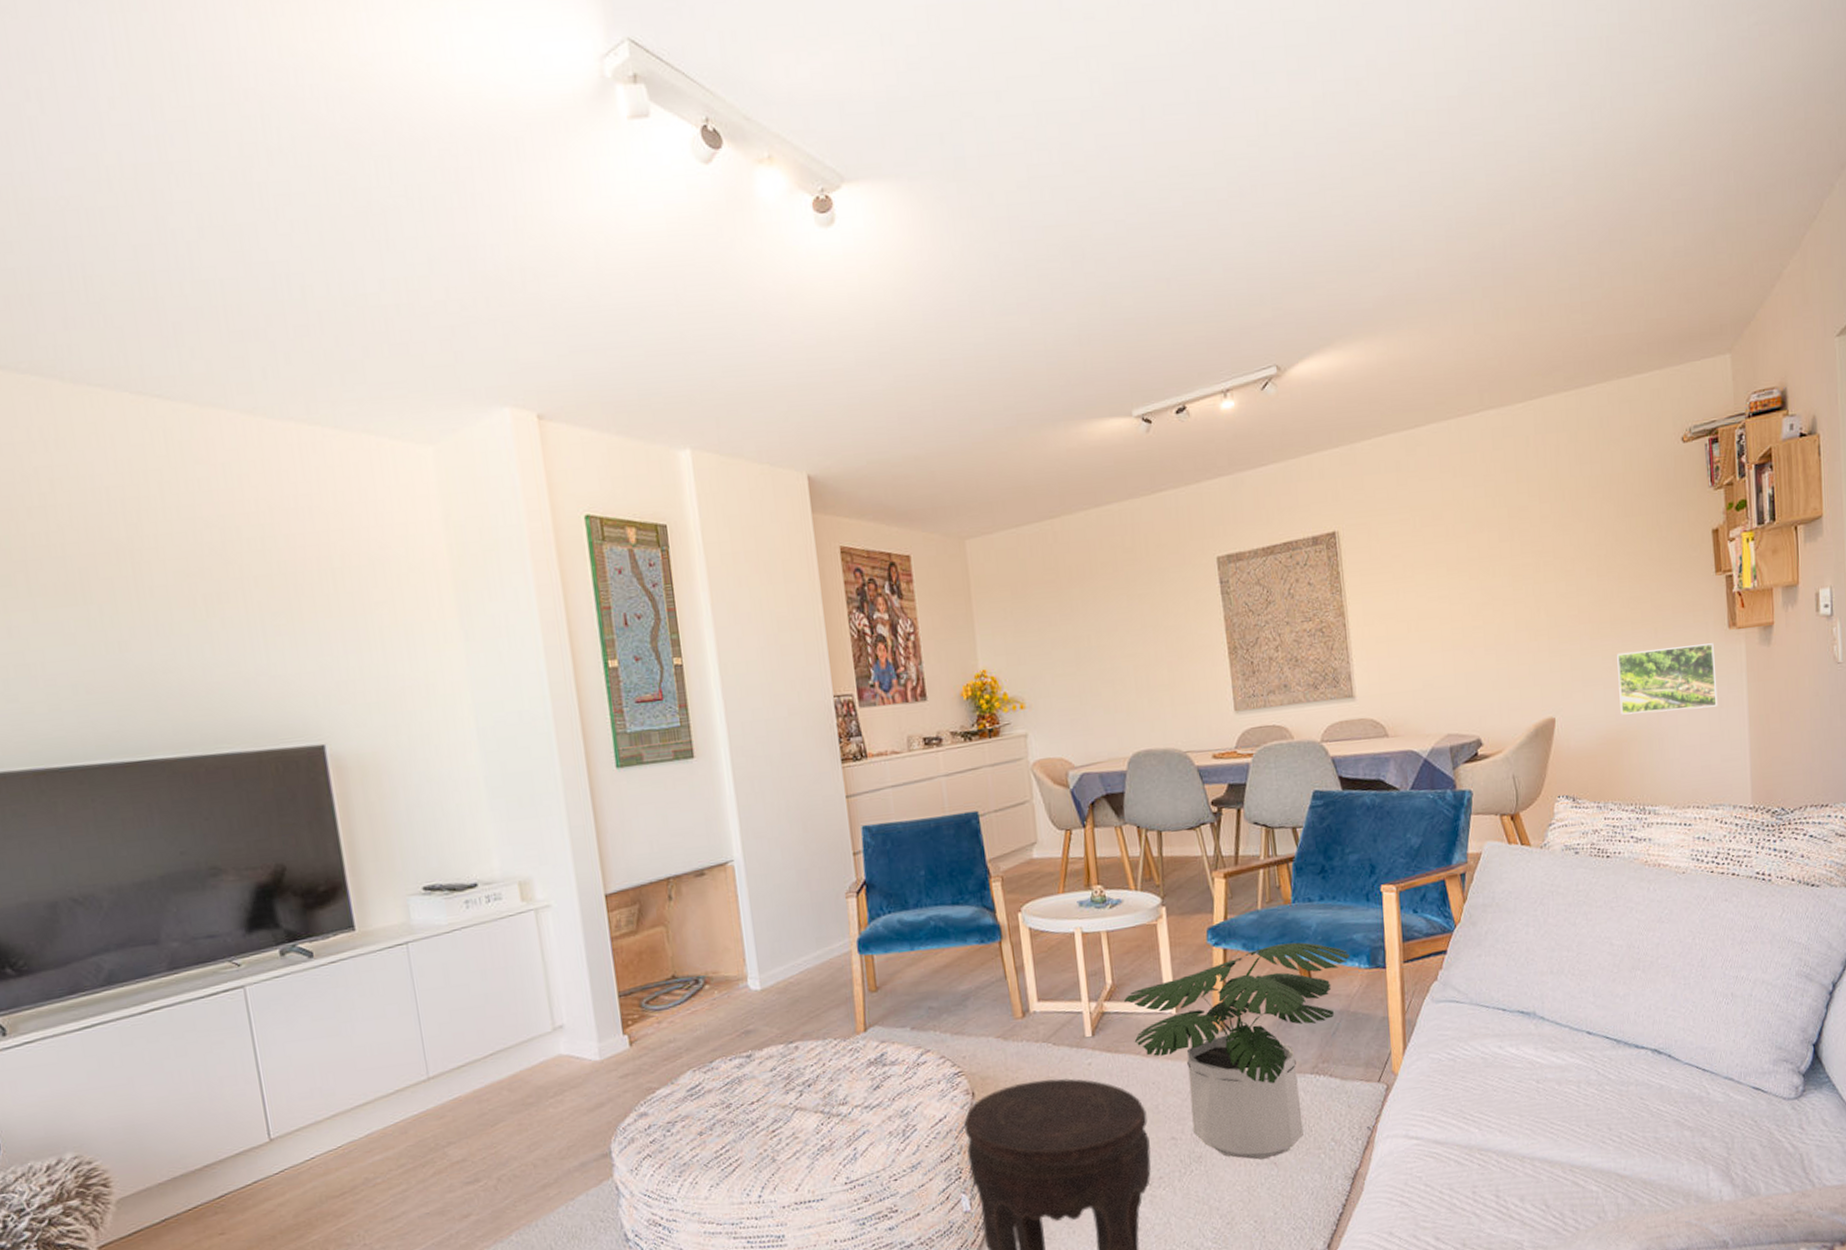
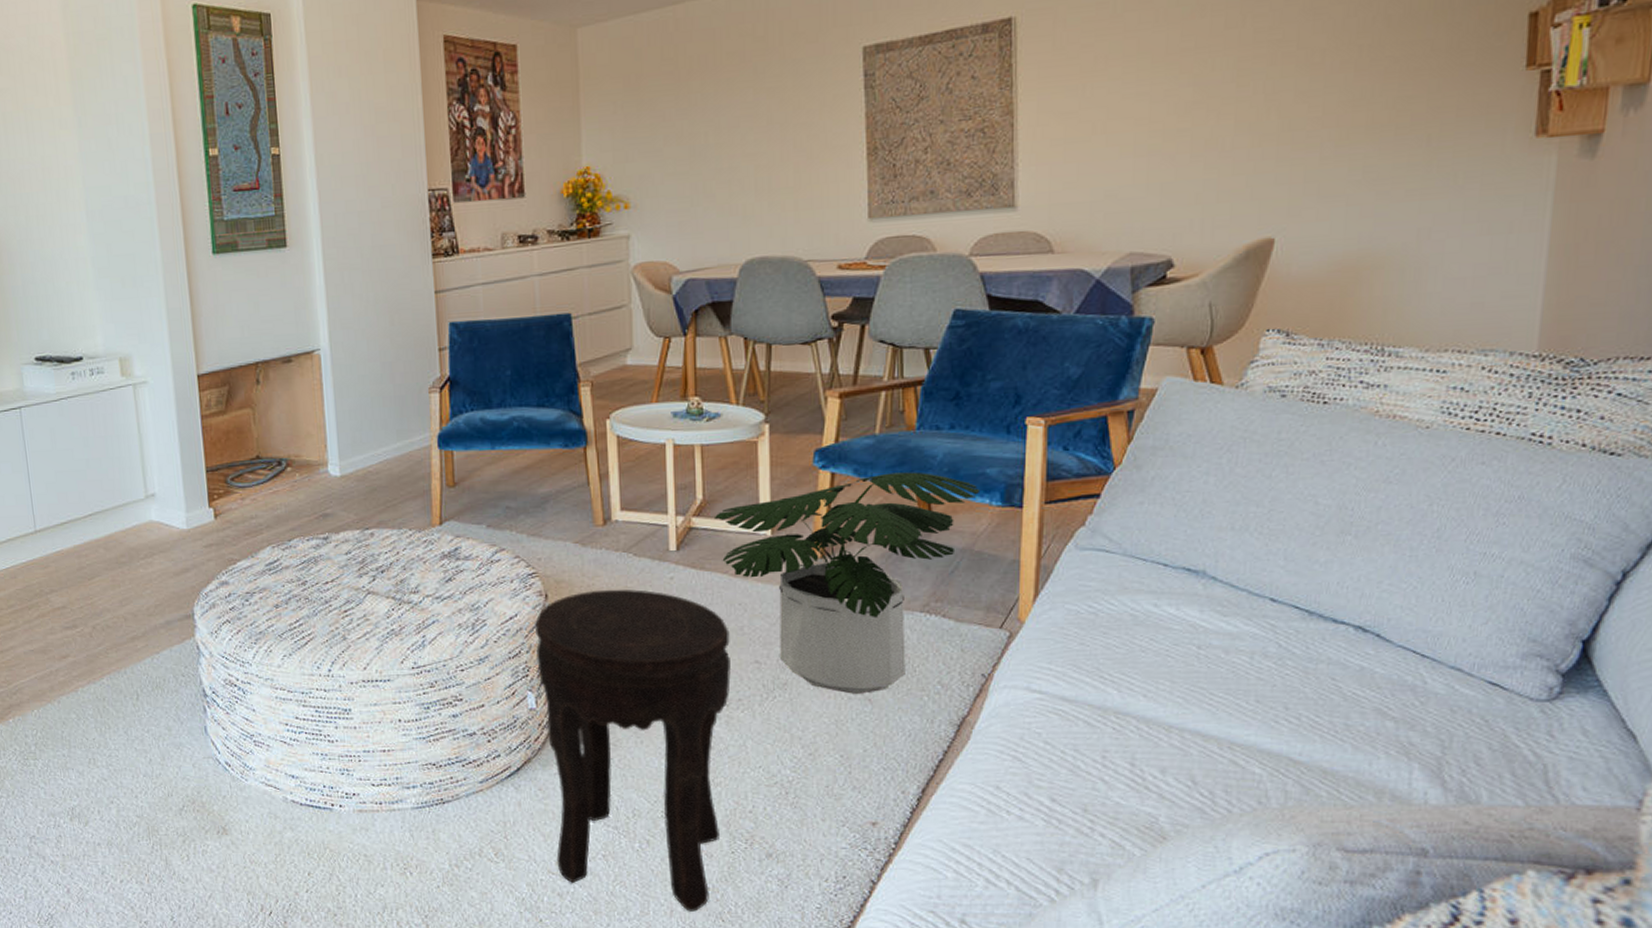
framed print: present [1617,643,1718,715] -> none [1365,154,1511,238]

